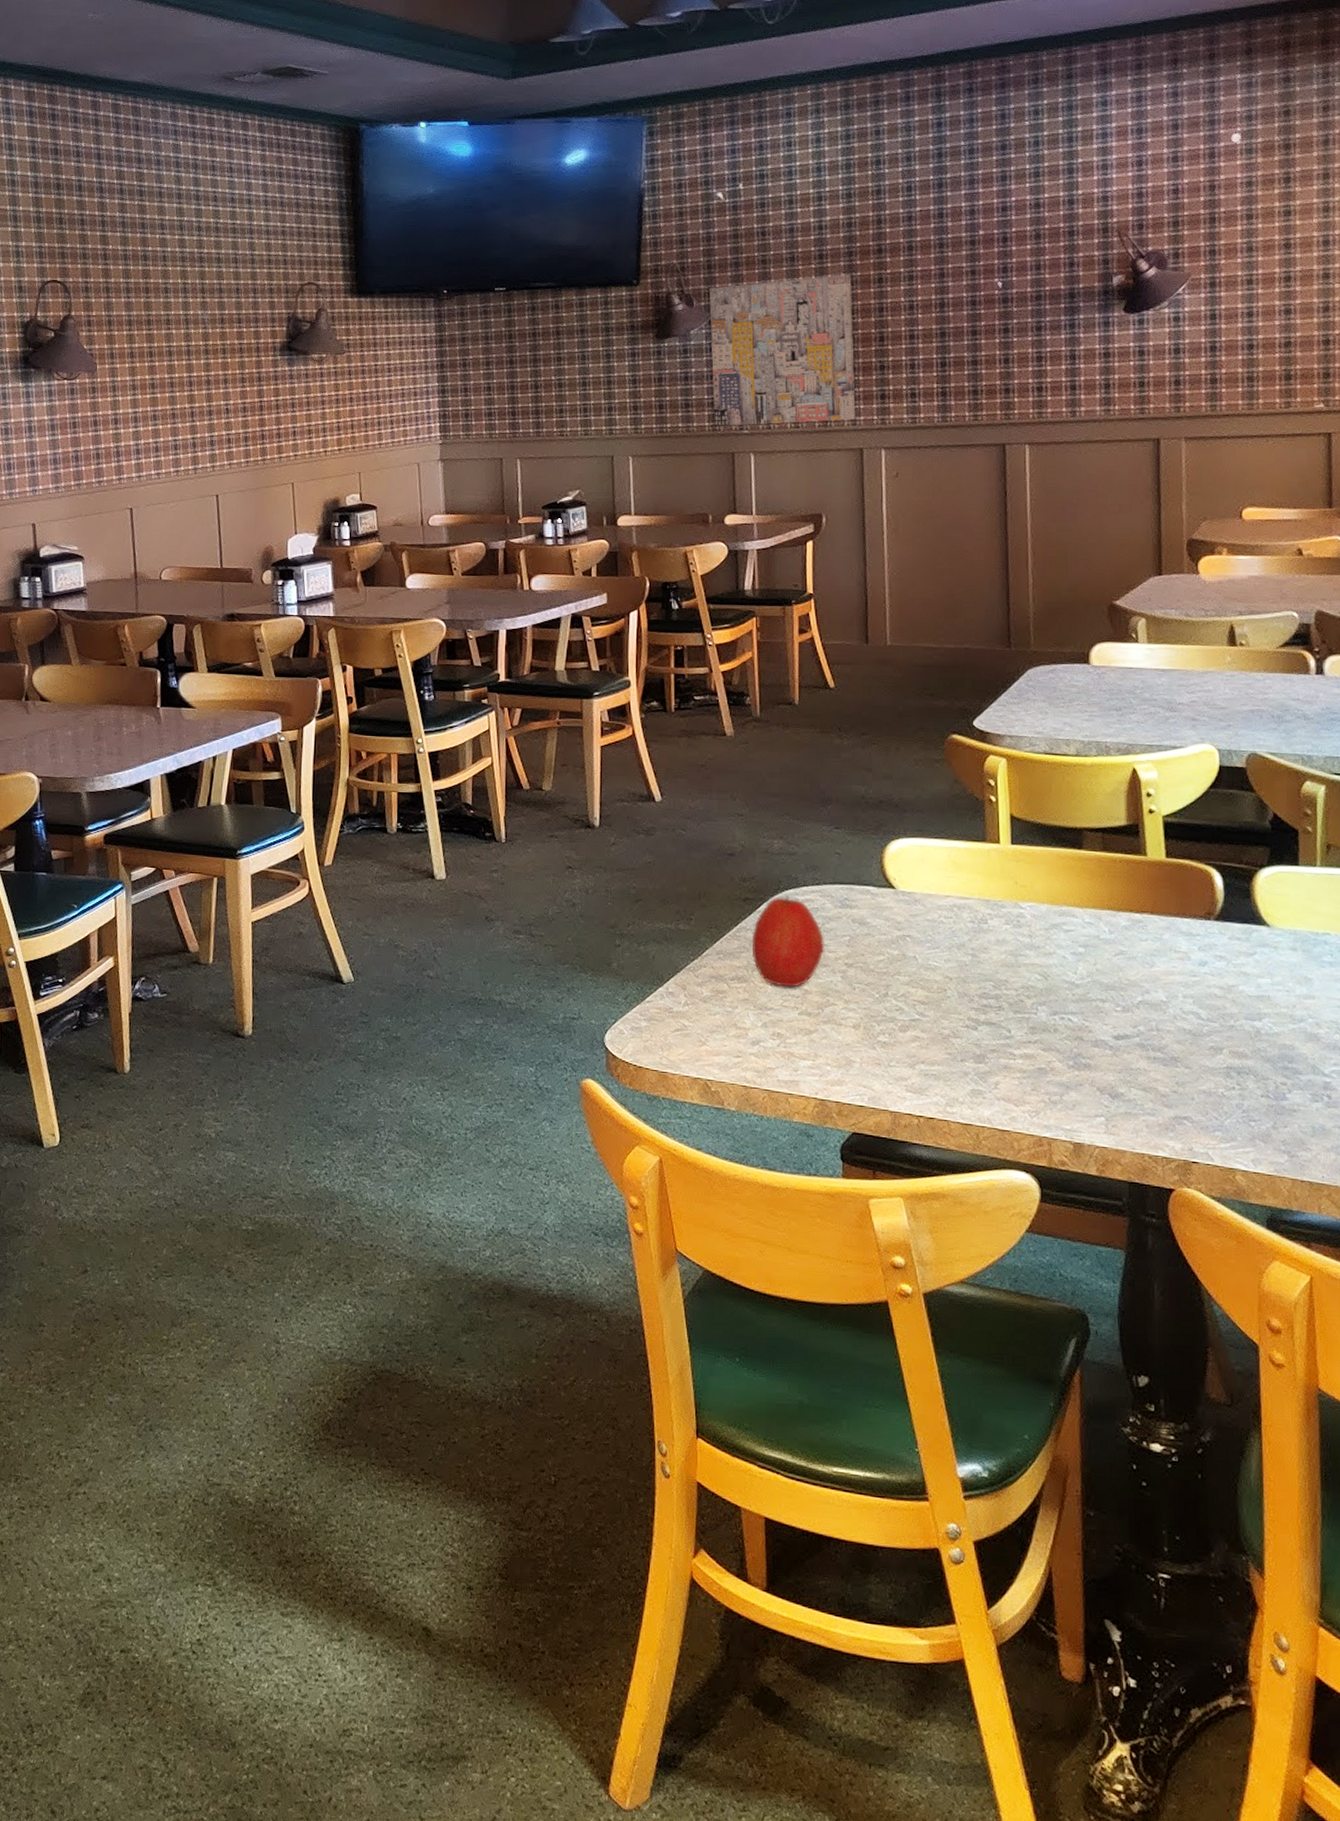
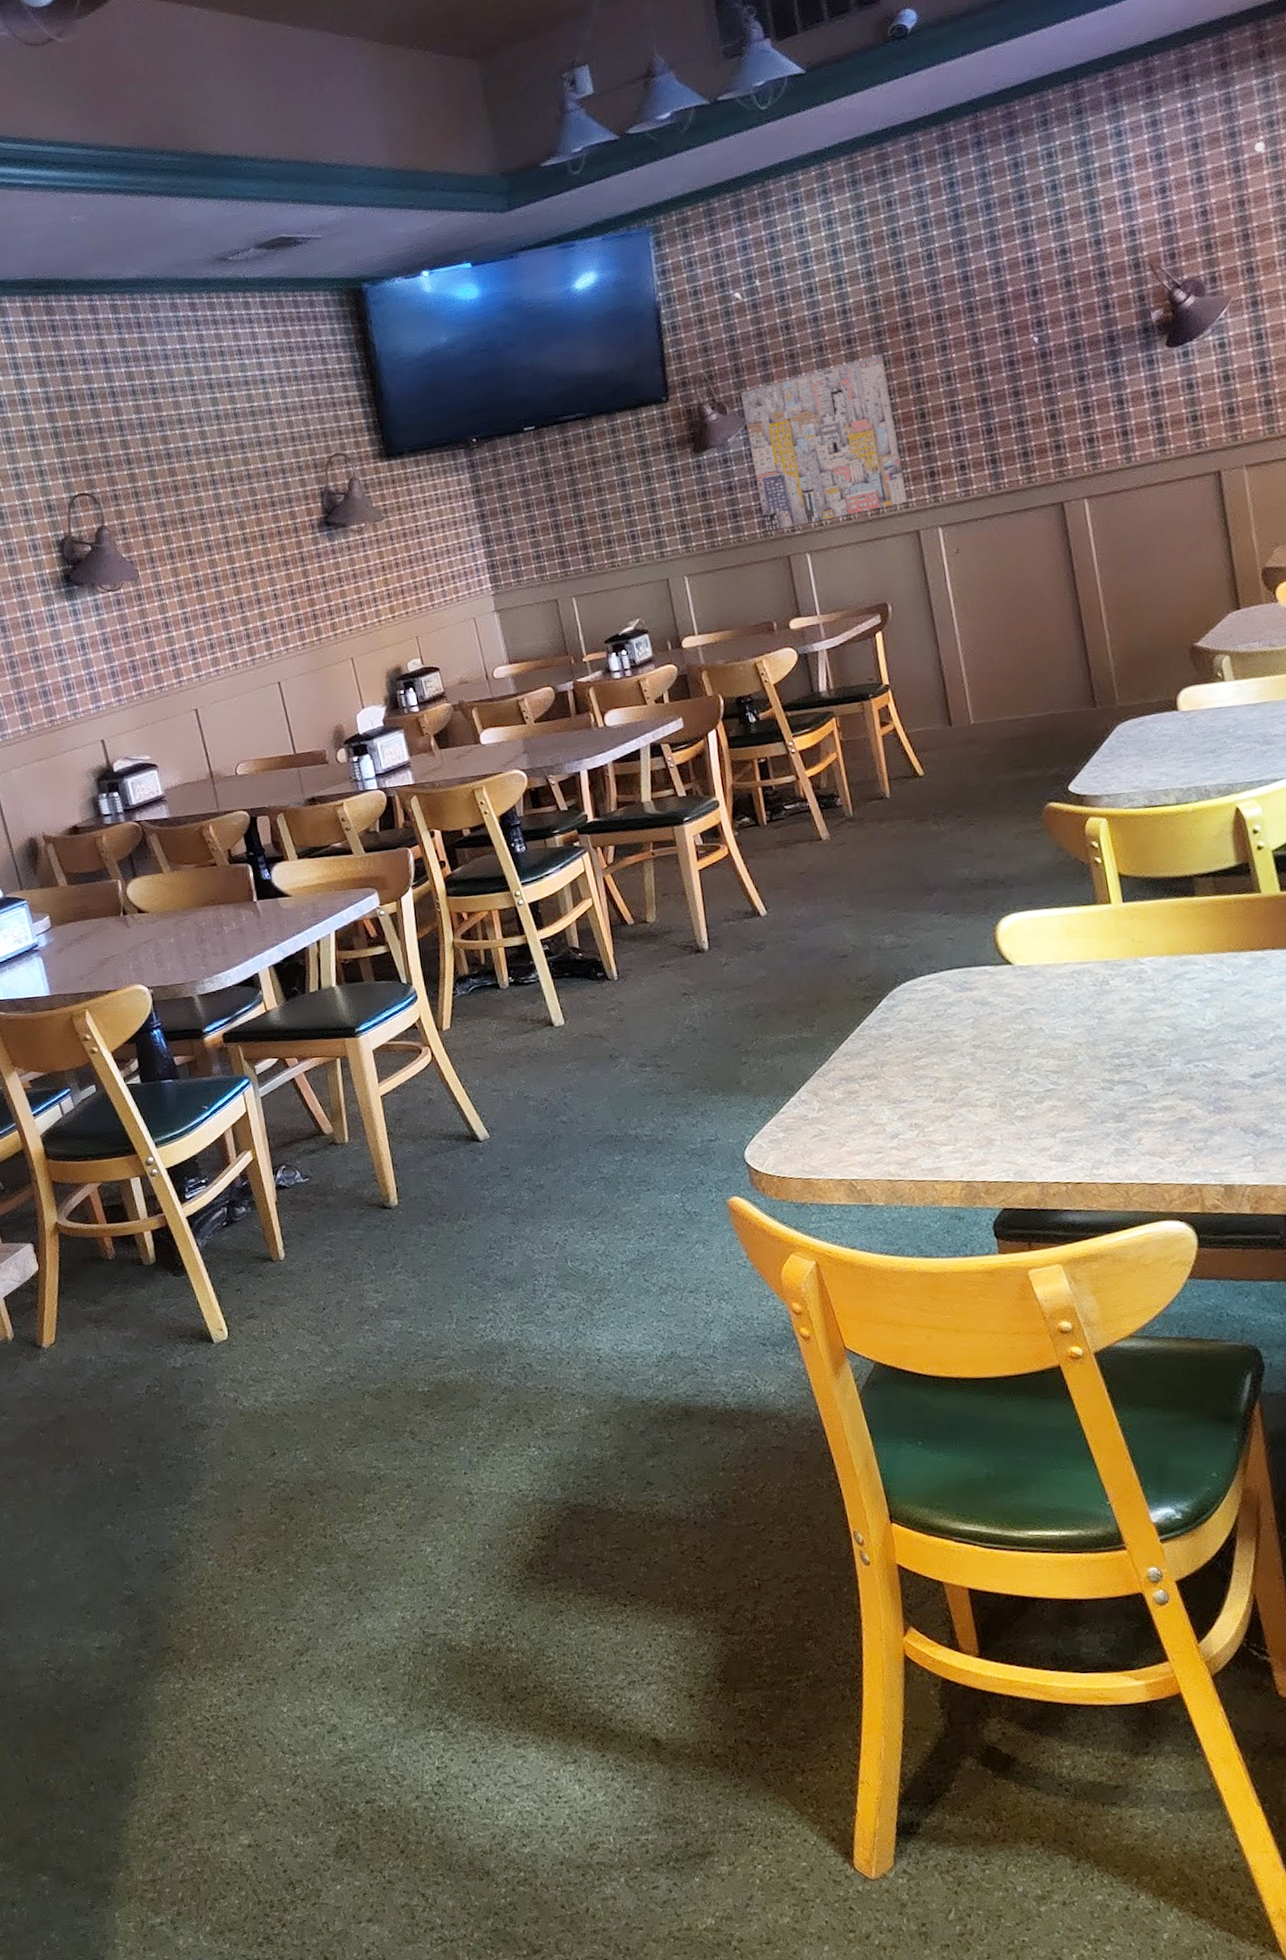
apple: present [753,895,825,988] -> none [876,987,951,1078]

